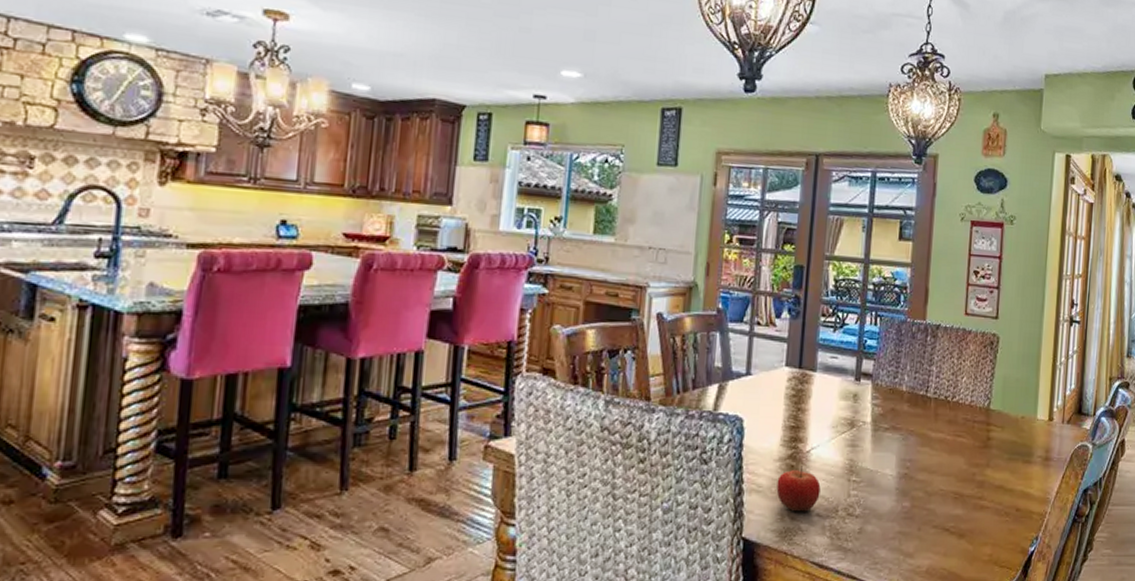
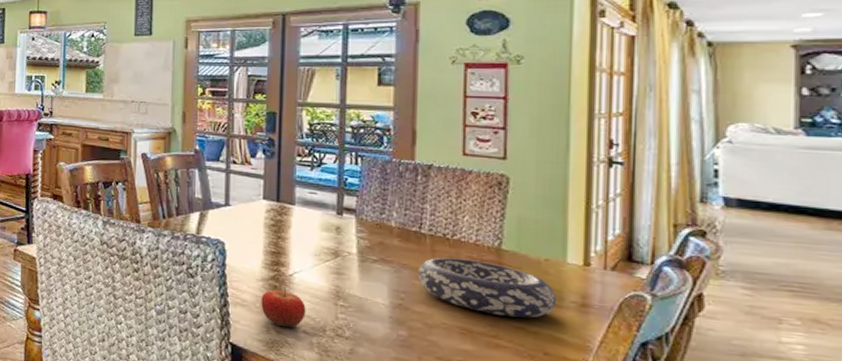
decorative bowl: none [922,421,1029,476] -> present [417,257,557,318]

